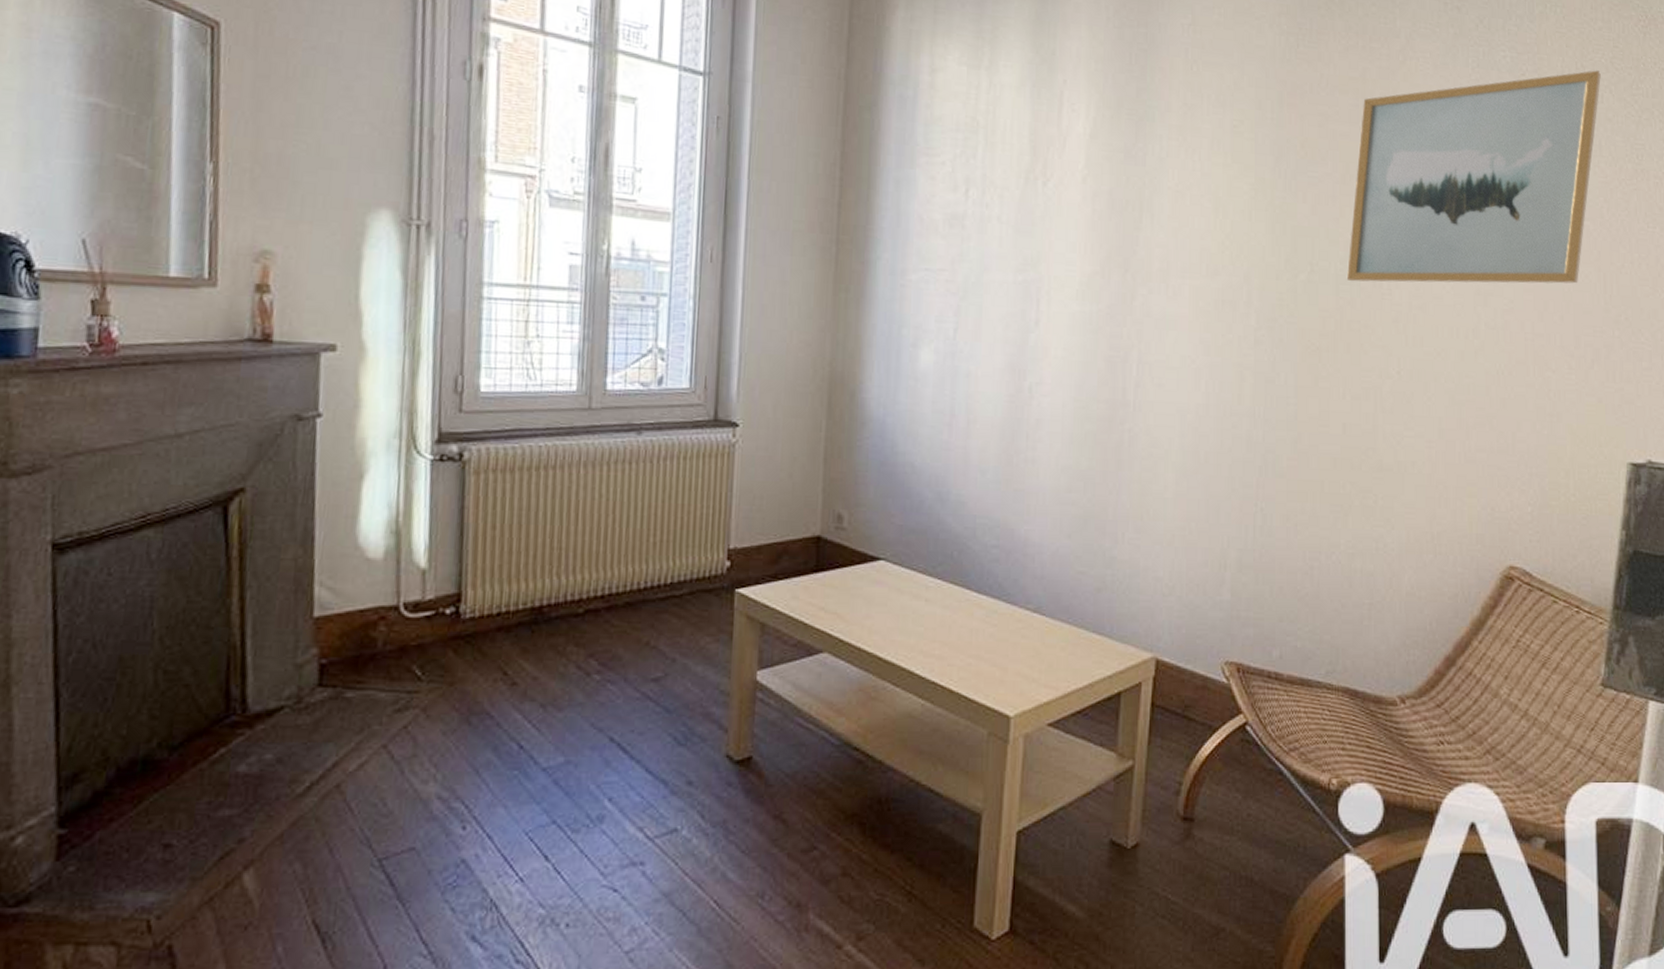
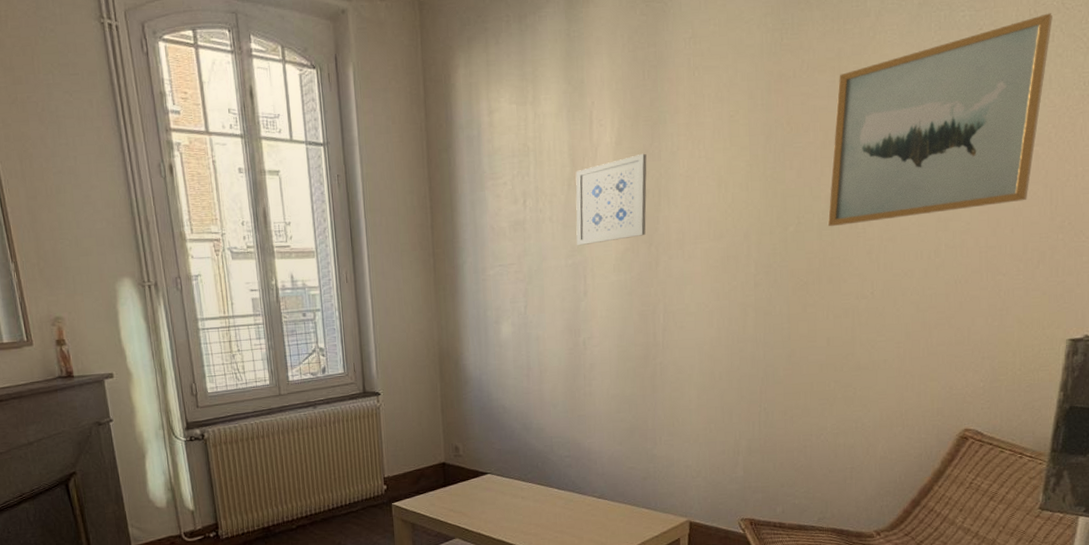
wall art: none [1031,153,1128,259] -> present [575,153,647,245]

